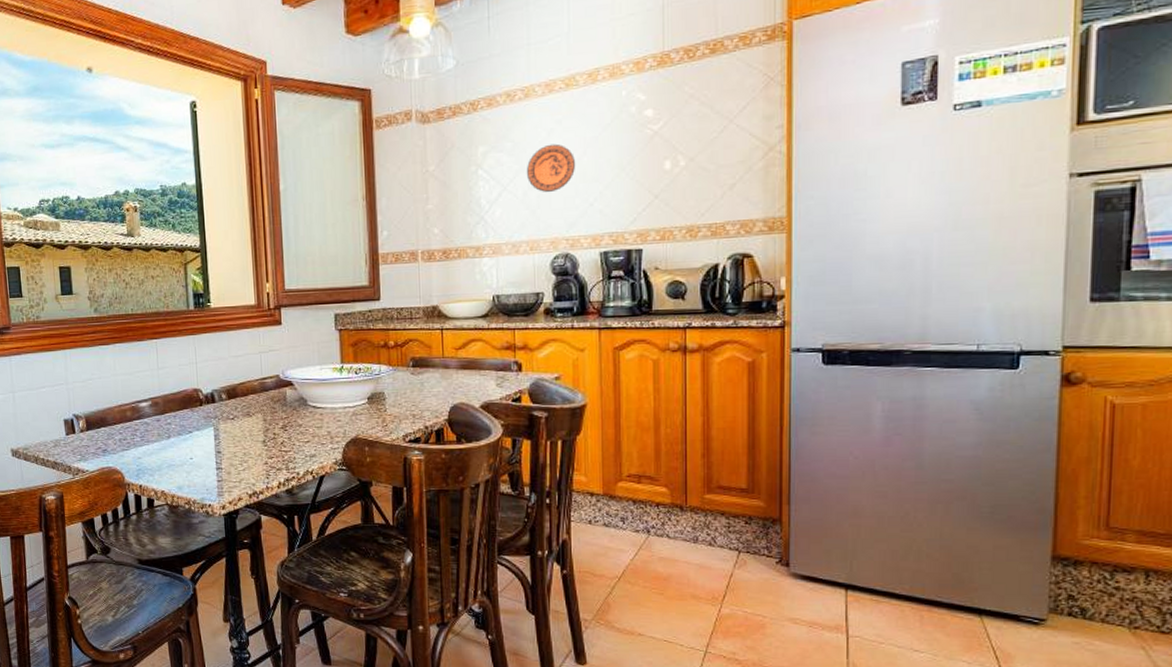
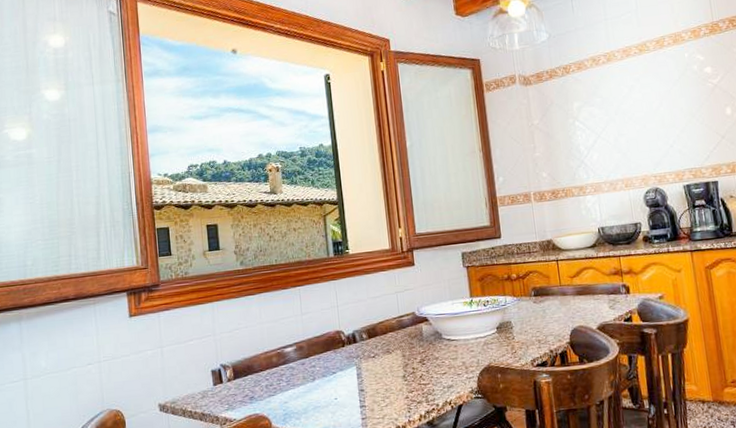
decorative plate: present [526,143,576,193] -> none [615,97,655,138]

